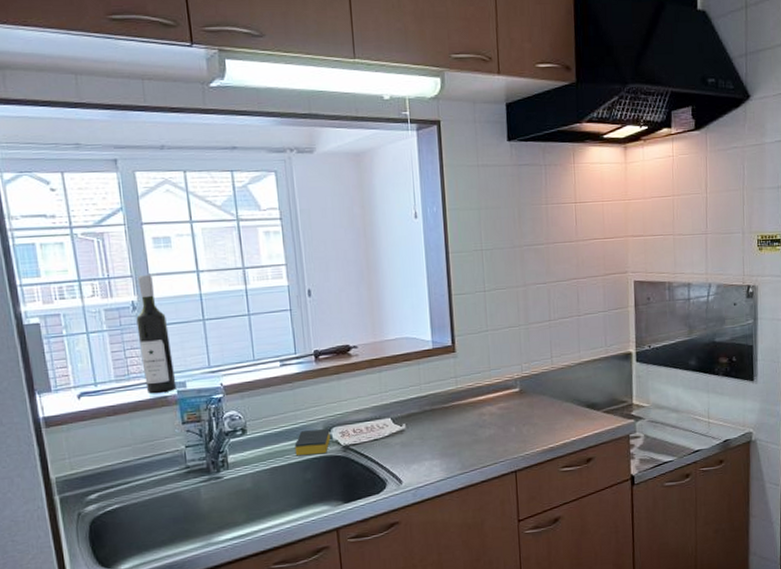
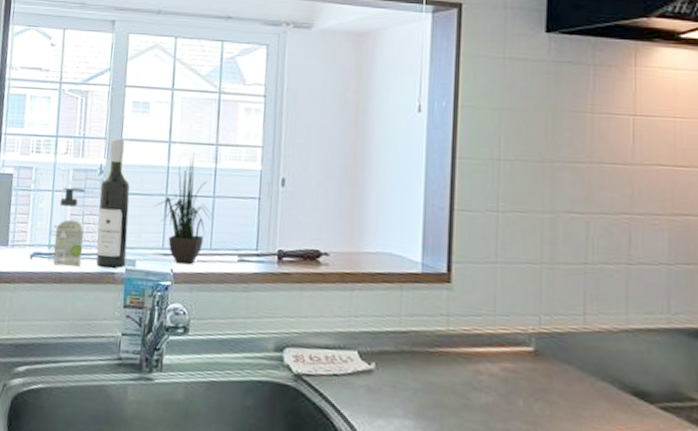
soap dispenser: none [93,326,133,401] -> present [47,187,85,268]
potted plant: none [194,277,252,378] -> present [154,152,214,265]
sponge: present [294,429,330,456] -> none [238,344,282,379]

